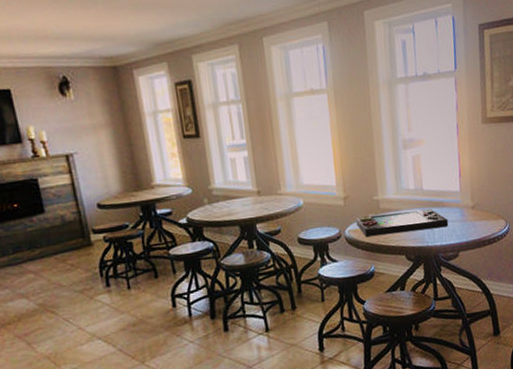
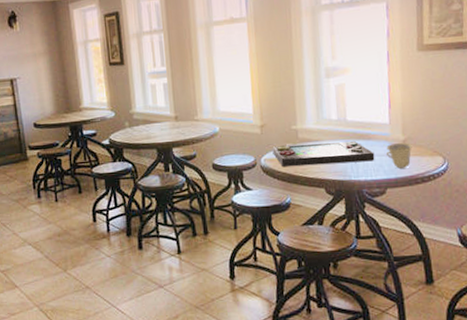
cup: none [458,208,480,233] -> present [386,142,412,169]

